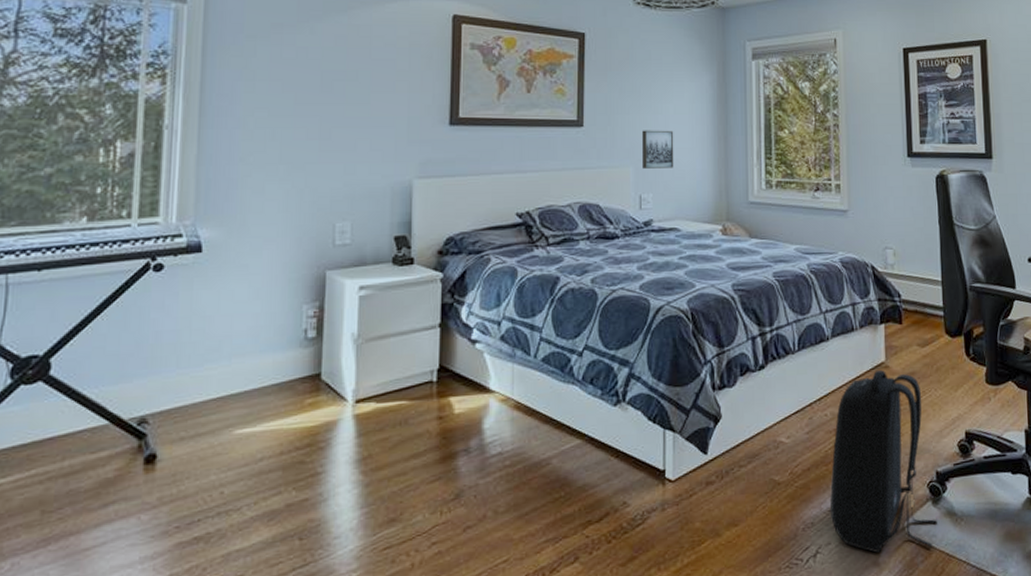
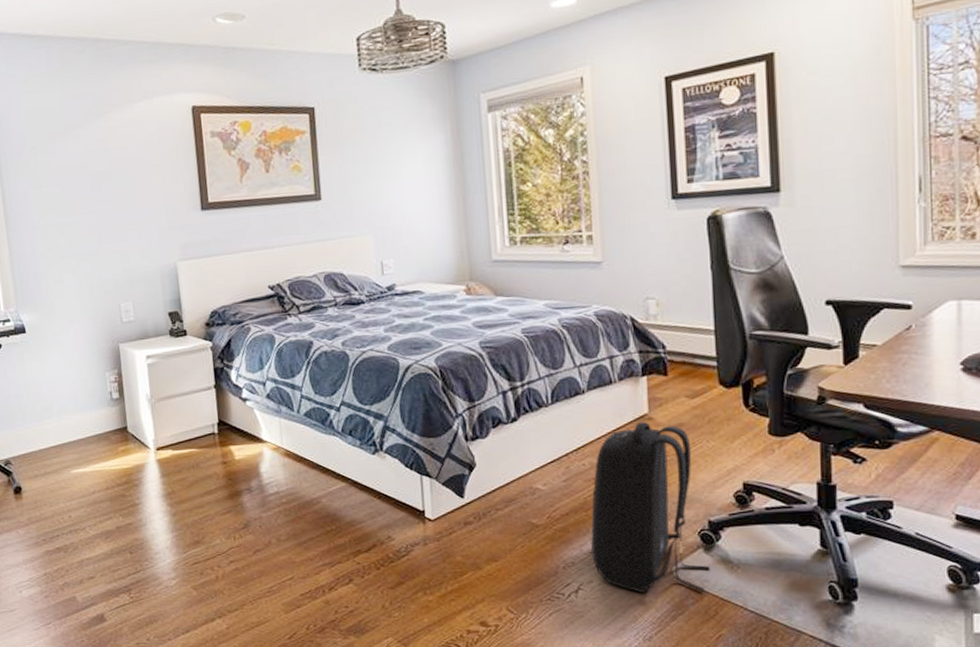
wall art: present [642,130,674,169] -> none [378,195,413,236]

